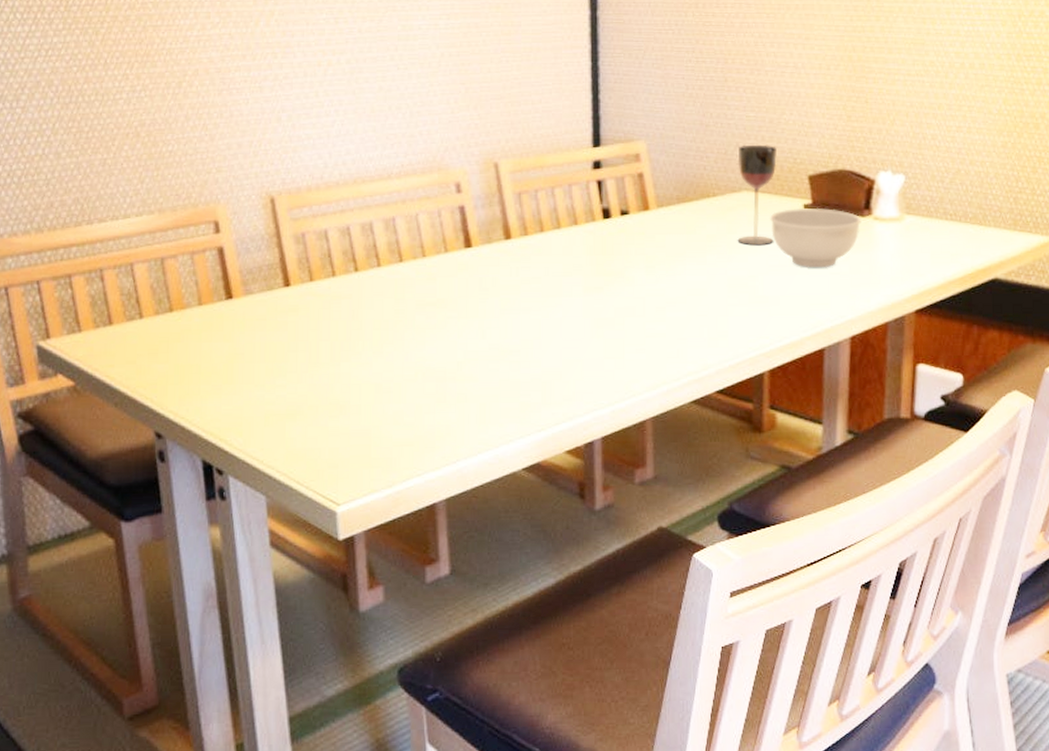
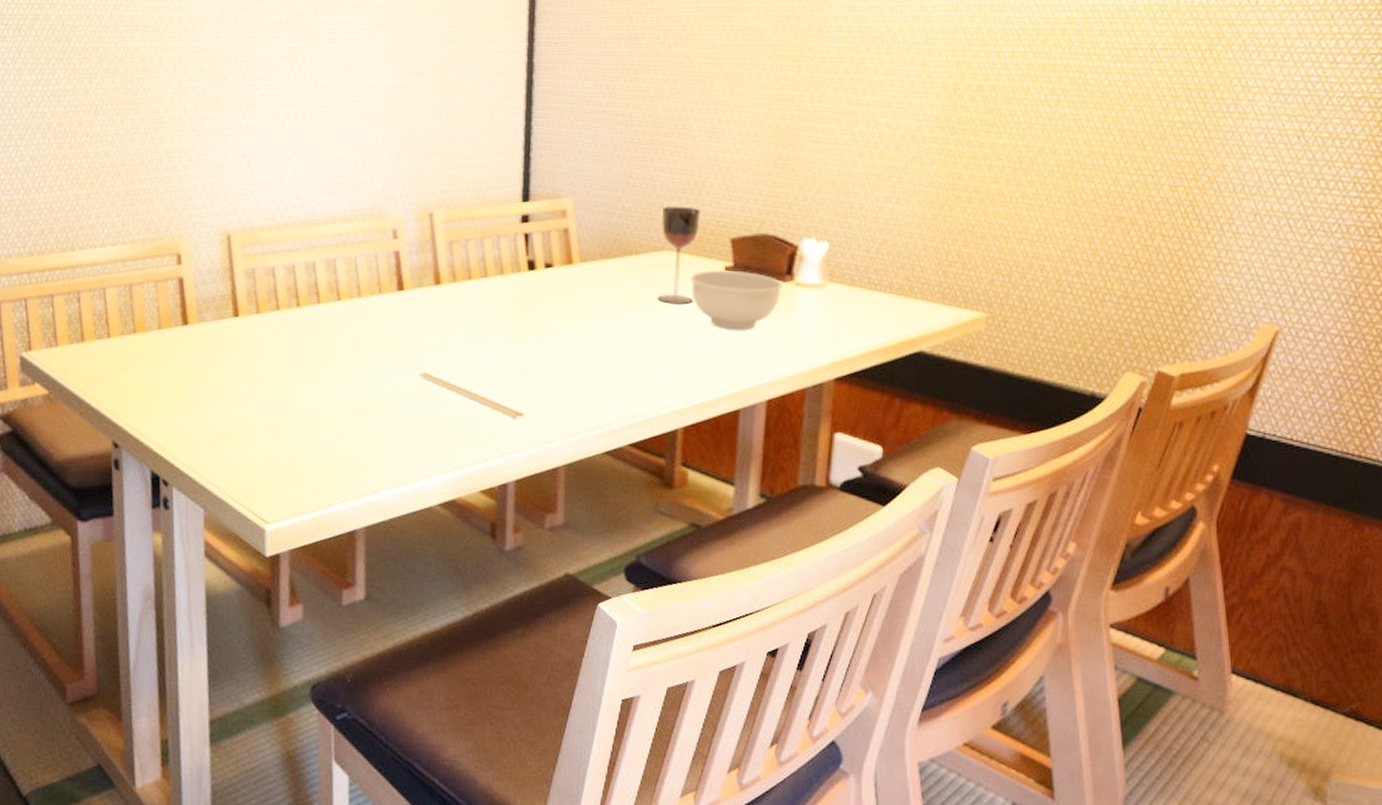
chopsticks: none [493,332,607,374] -> present [418,372,524,419]

